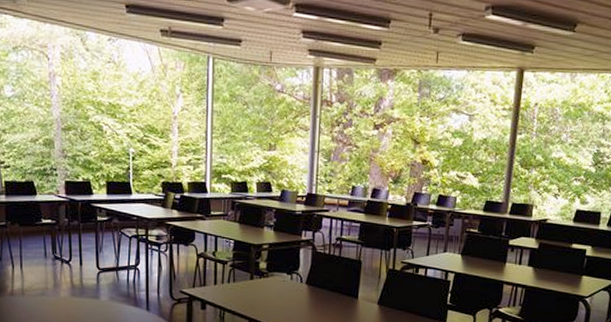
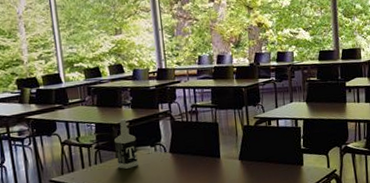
vodka: none [249,240,274,293] -> present [114,118,139,169]

